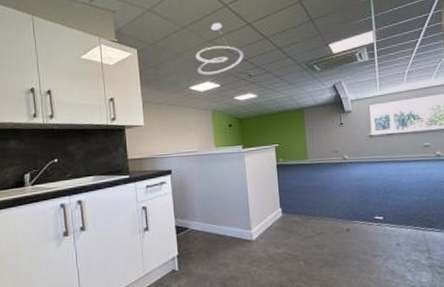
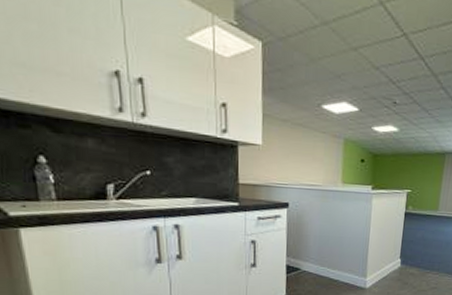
ceiling light fixture: present [195,22,245,75] -> none [334,24,393,94]

